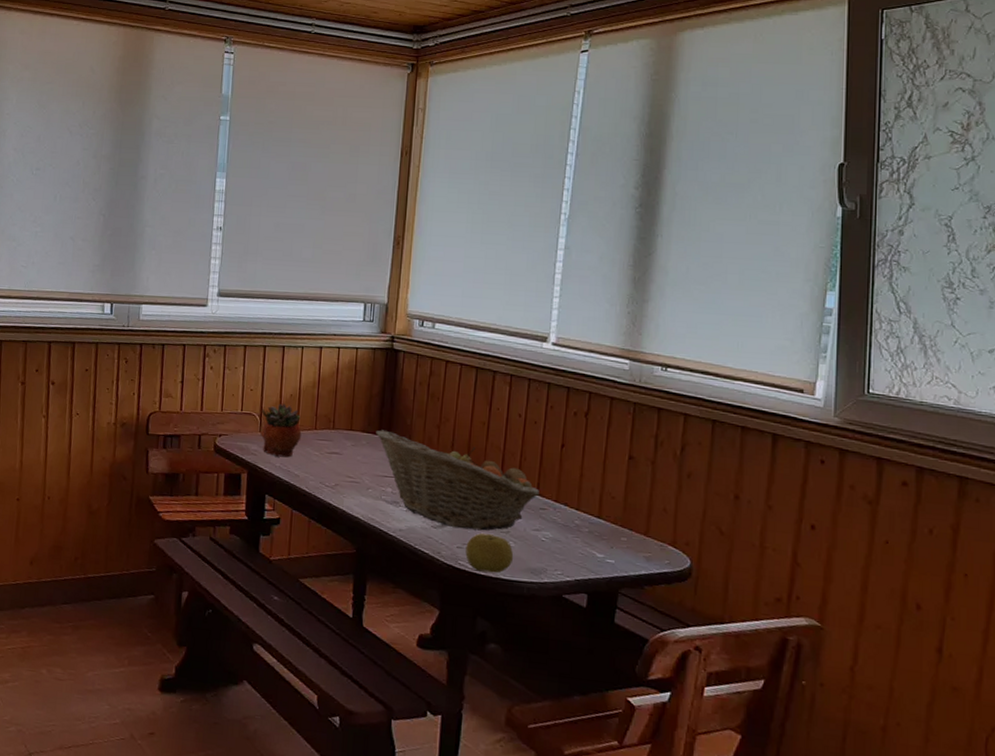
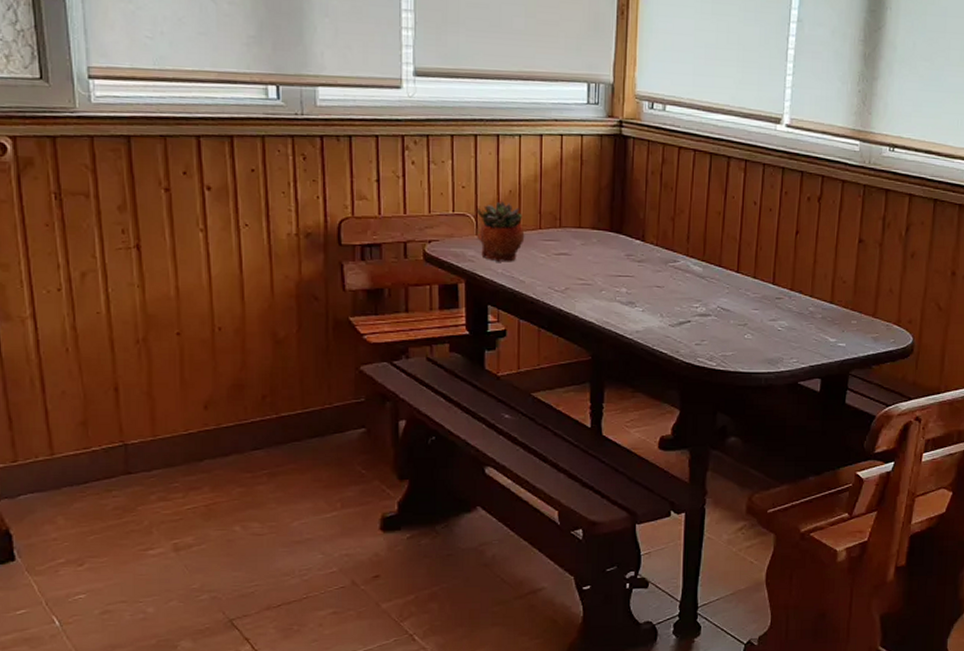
fruit basket: present [376,430,539,531] -> none [607,225,775,326]
fruit: present [465,533,514,573] -> none [704,328,752,367]

